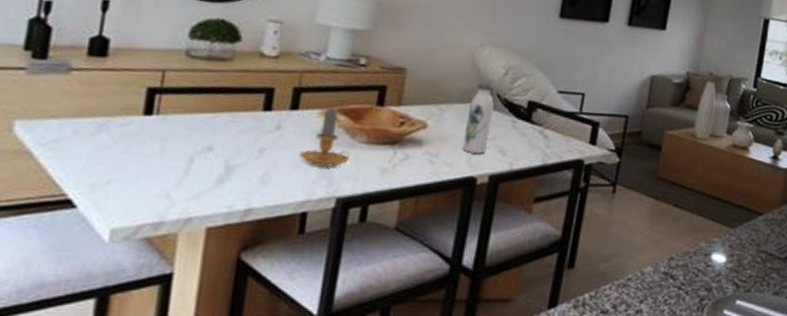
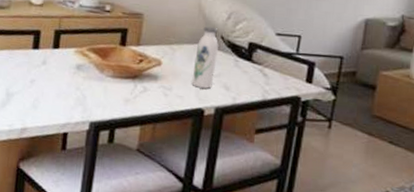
candle: present [299,107,350,167] -> none [60,46,100,96]

